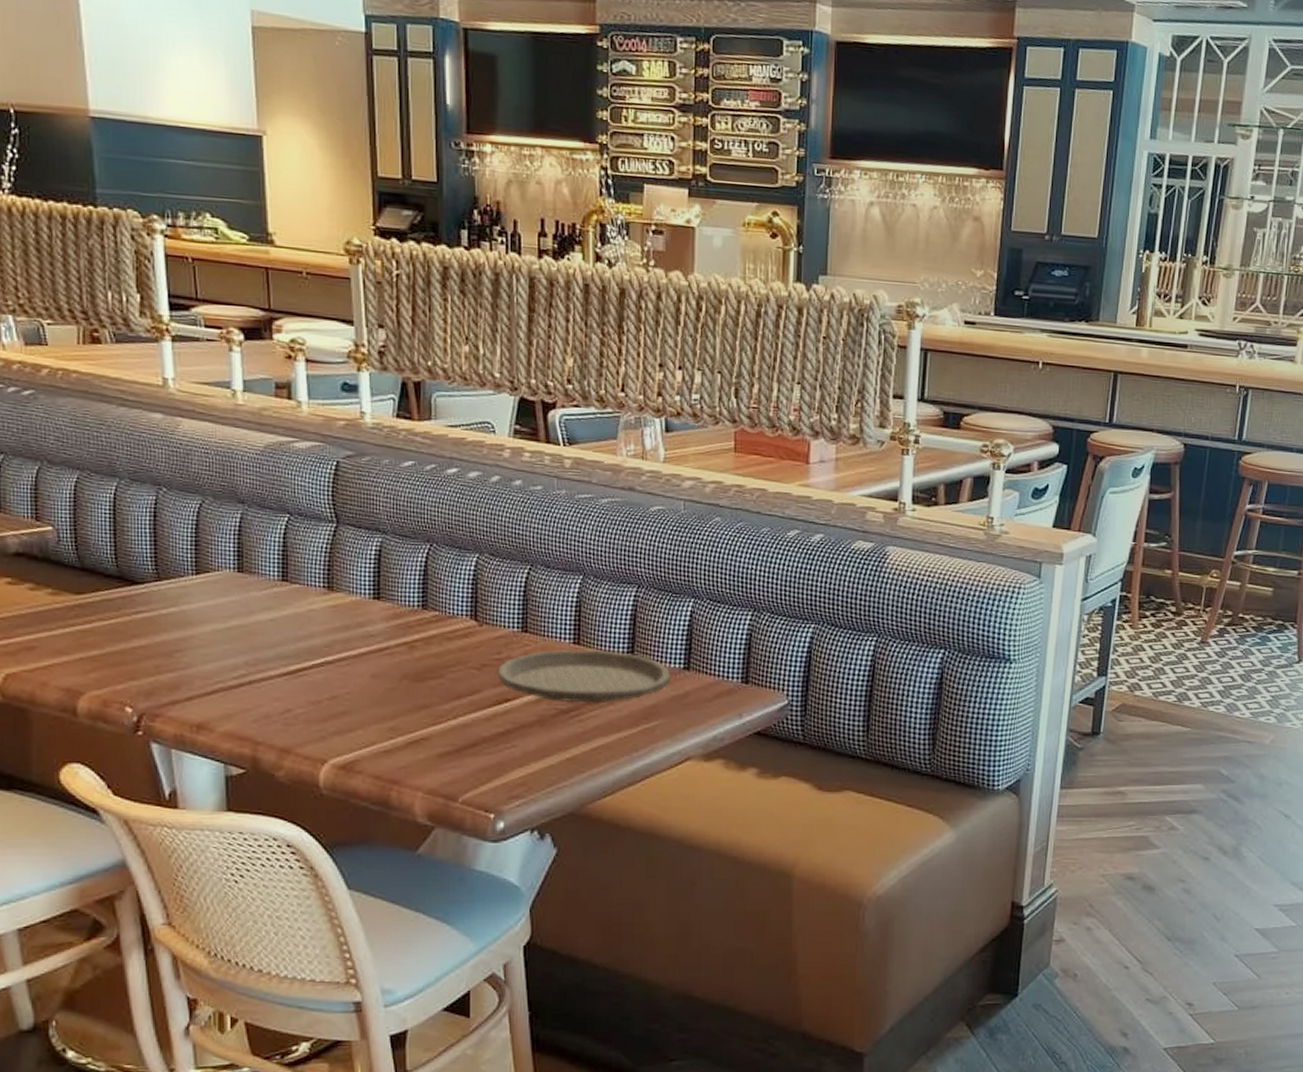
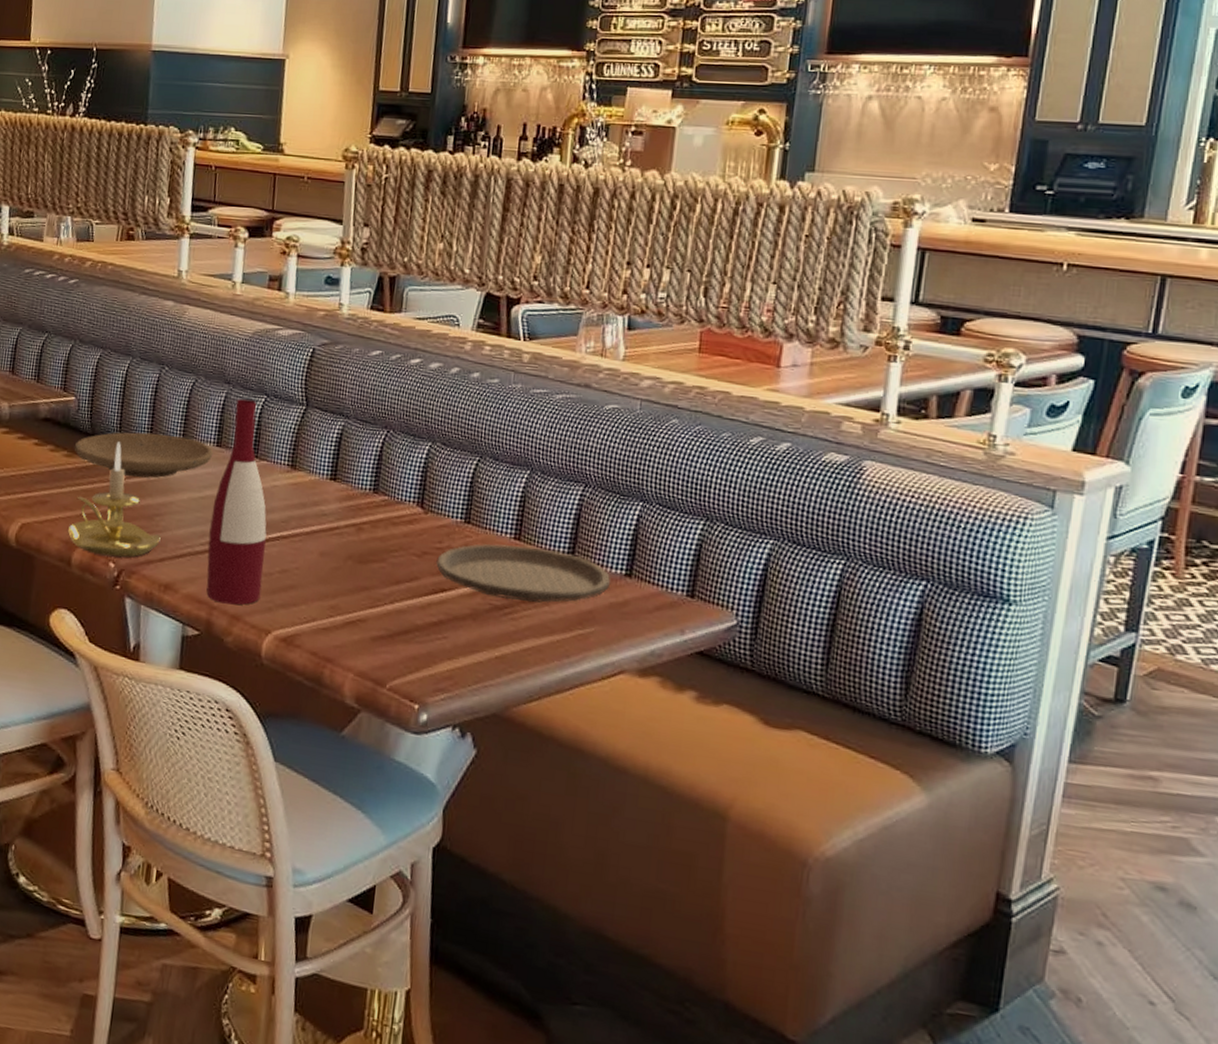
plate: none [60,562,235,613] -> present [74,432,214,479]
candle holder: none [66,574,184,701] -> present [67,441,161,557]
wine bottle: none [242,518,310,738] -> present [206,398,267,605]

